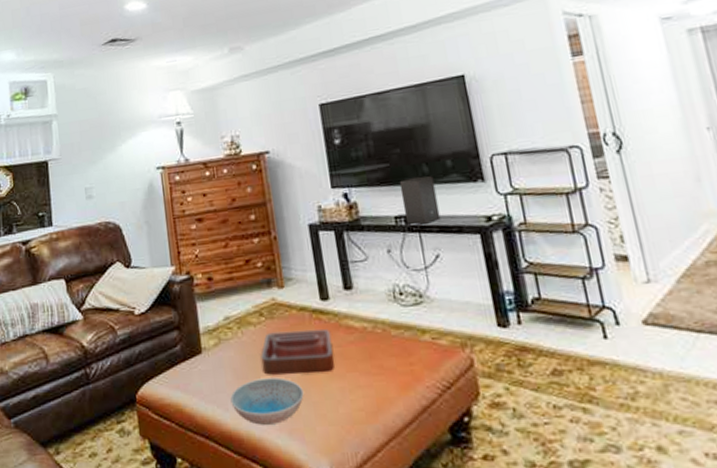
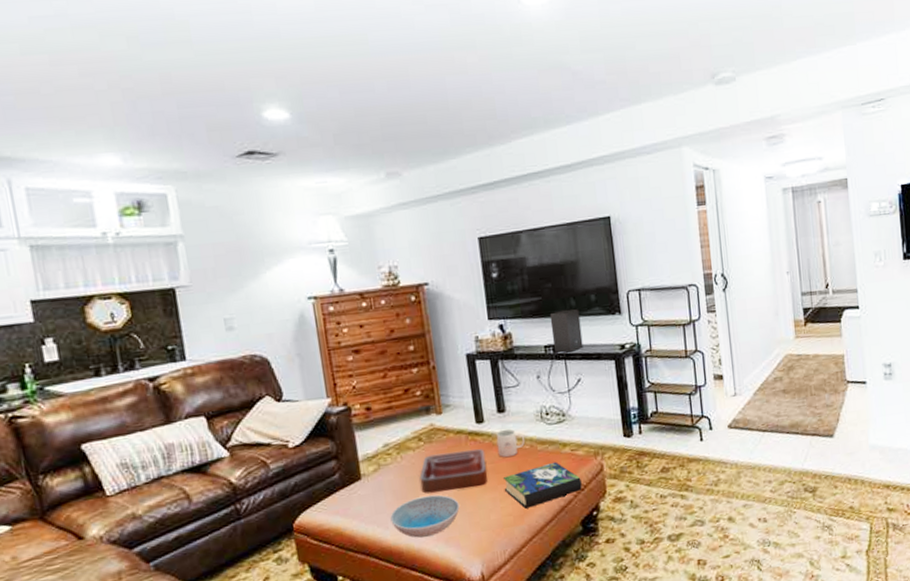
mug: none [343,308,377,342] -> present [496,428,526,458]
book: none [351,351,448,404] -> present [502,461,582,509]

